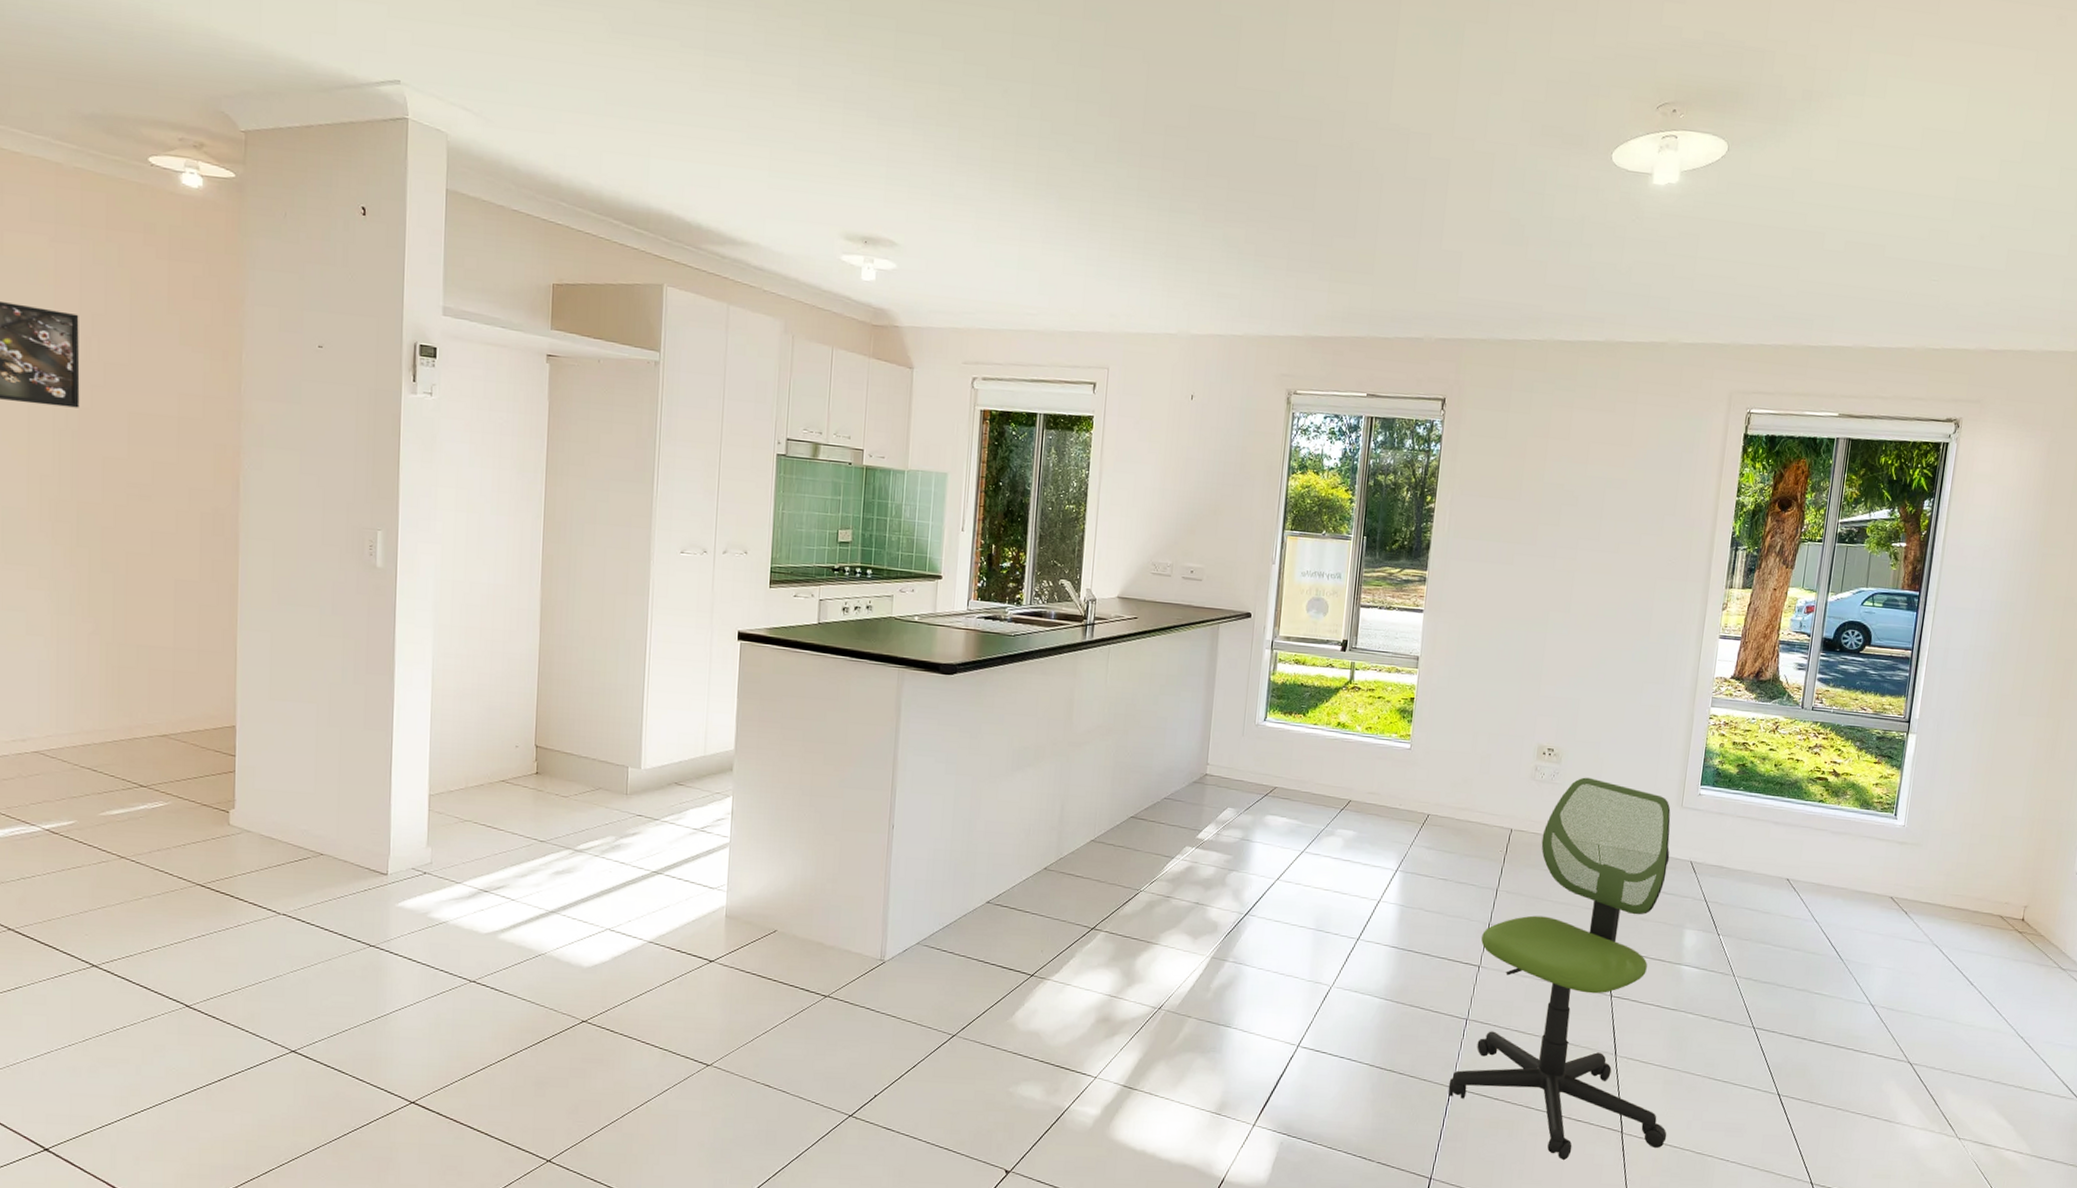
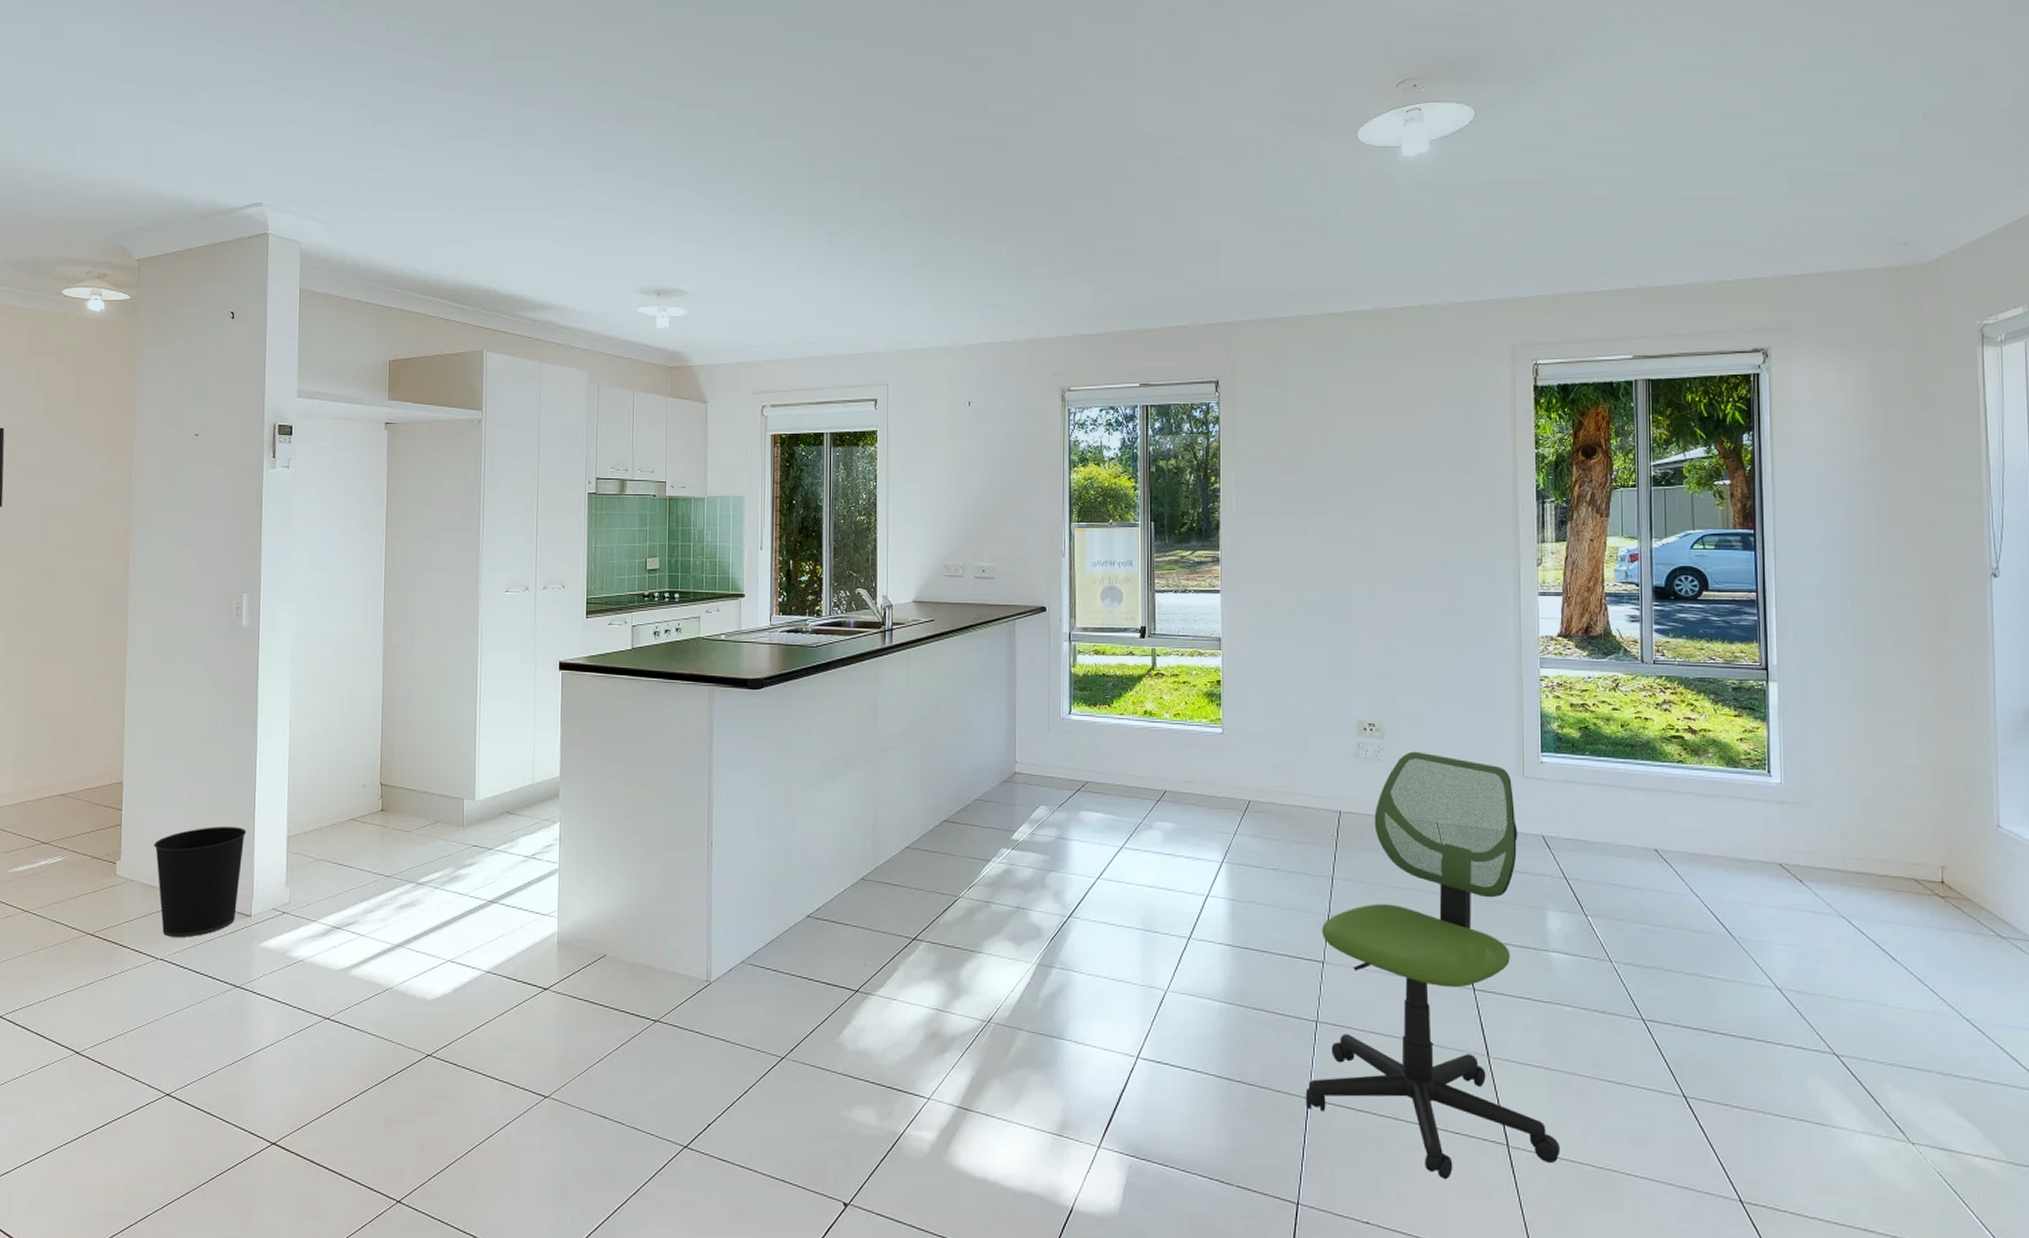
wastebasket: none [274,779,382,893] -> present [154,827,247,937]

